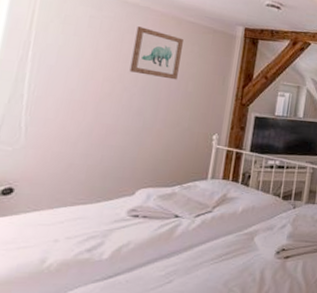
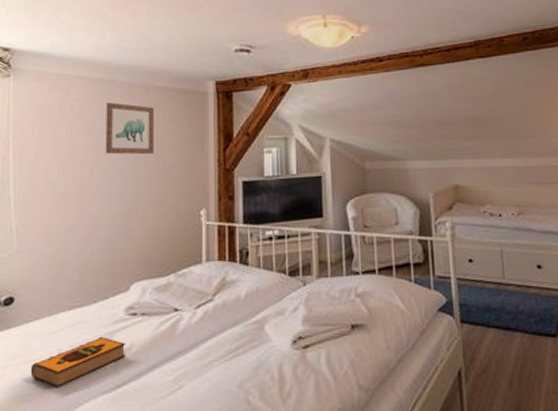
hardback book: none [21,232,123,274] -> present [30,336,126,388]

